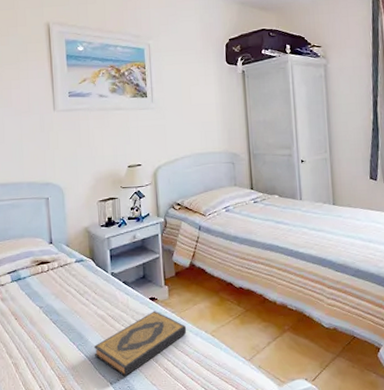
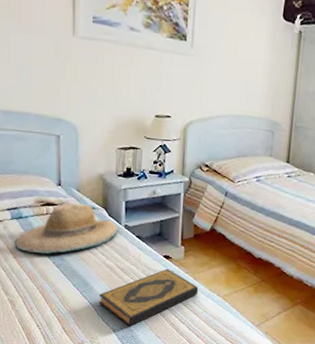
straw hat: none [16,258,105,312] -> present [15,203,117,255]

